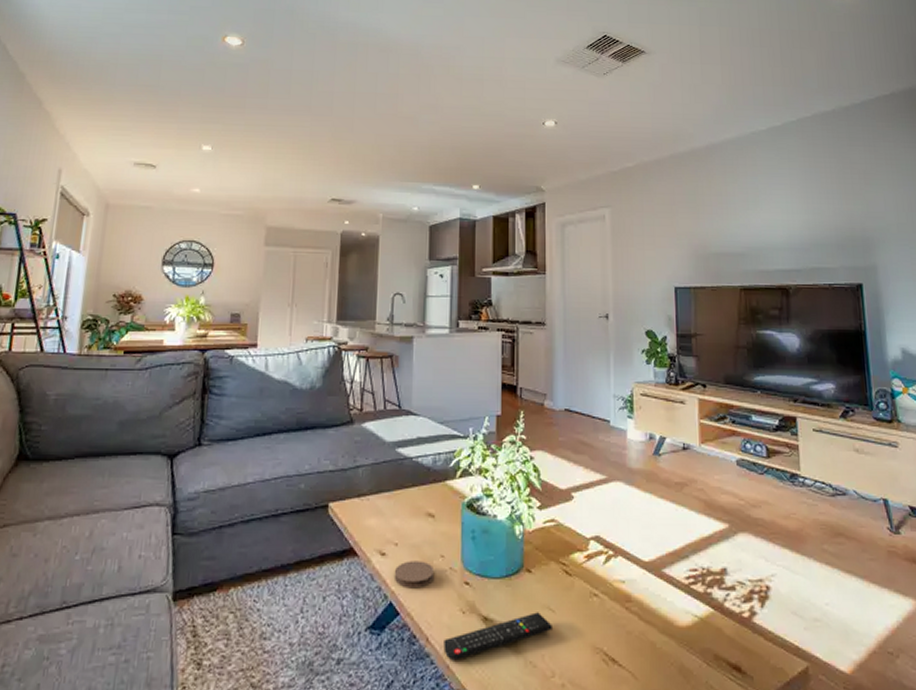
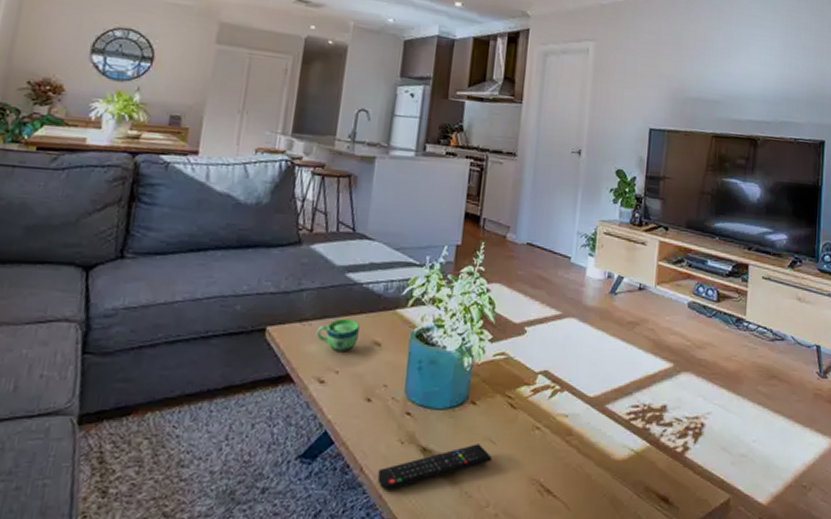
cup: none [374,493,413,525] -> present [316,319,360,352]
coaster: present [394,561,435,589] -> none [331,389,376,418]

